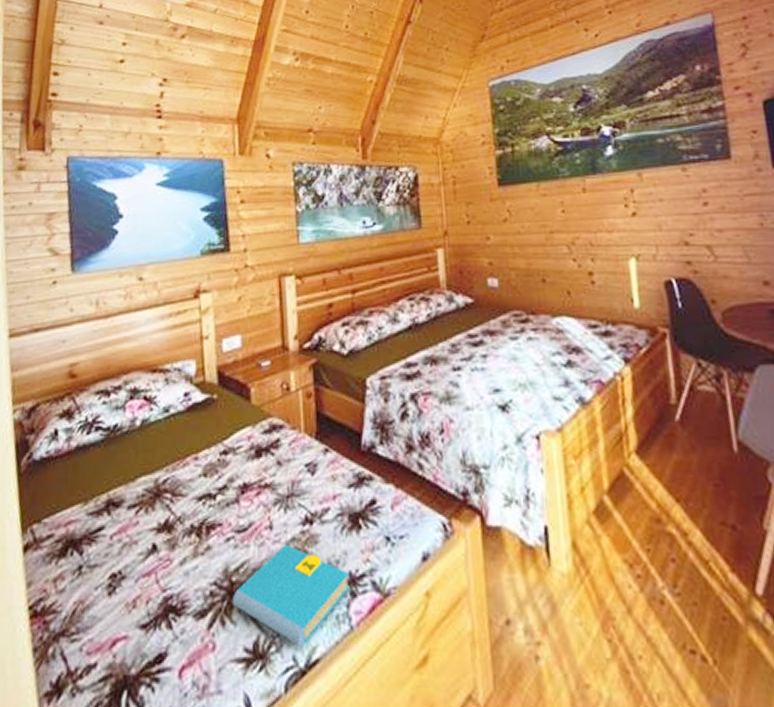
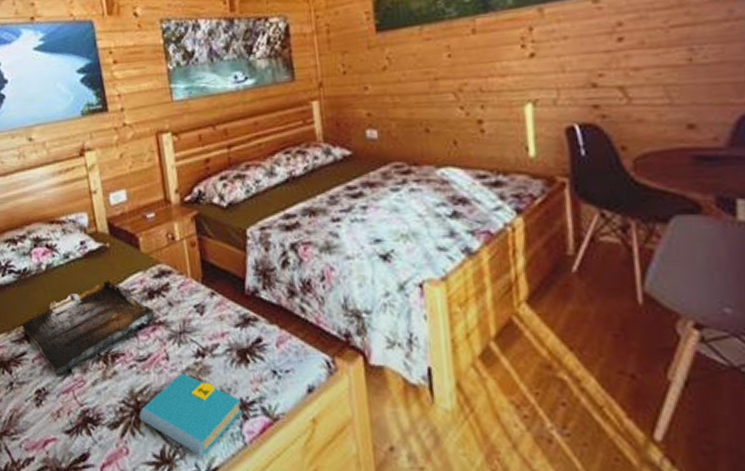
tray: none [102,438,261,555] -> present [21,281,156,376]

